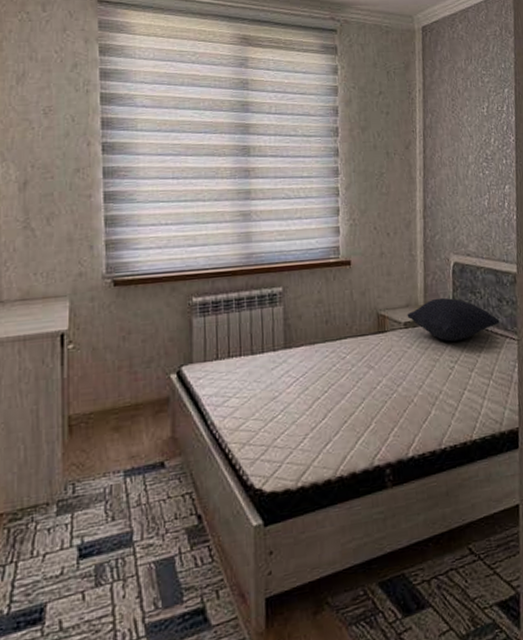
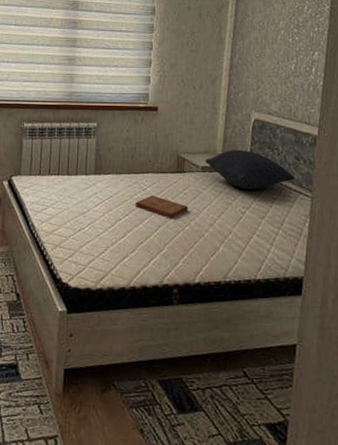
book: none [335,363,394,388] -> present [136,196,188,219]

